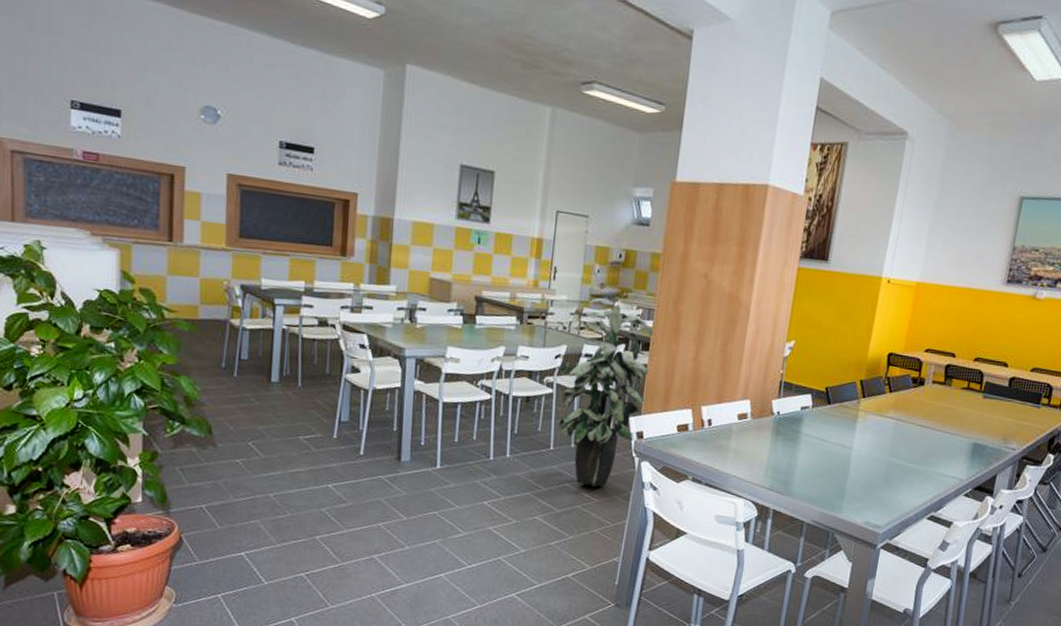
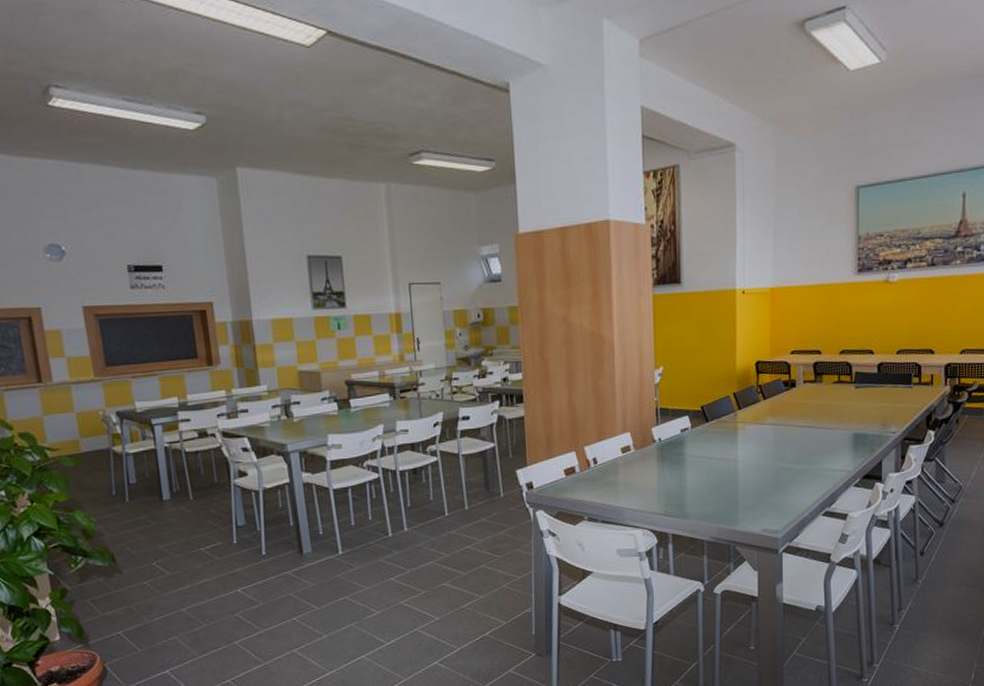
indoor plant: present [556,297,653,487] -> none [437,360,528,544]

